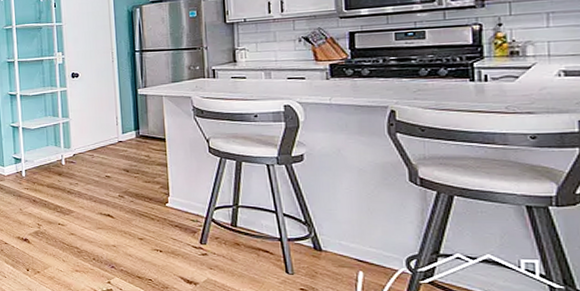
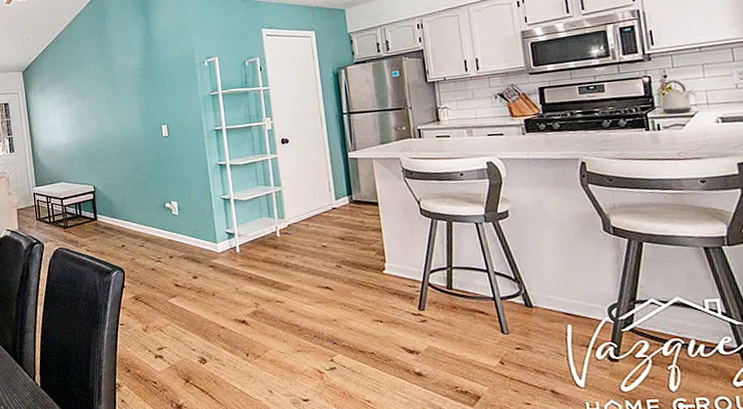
kettle: none [491,29,529,65] -> present [660,80,692,115]

